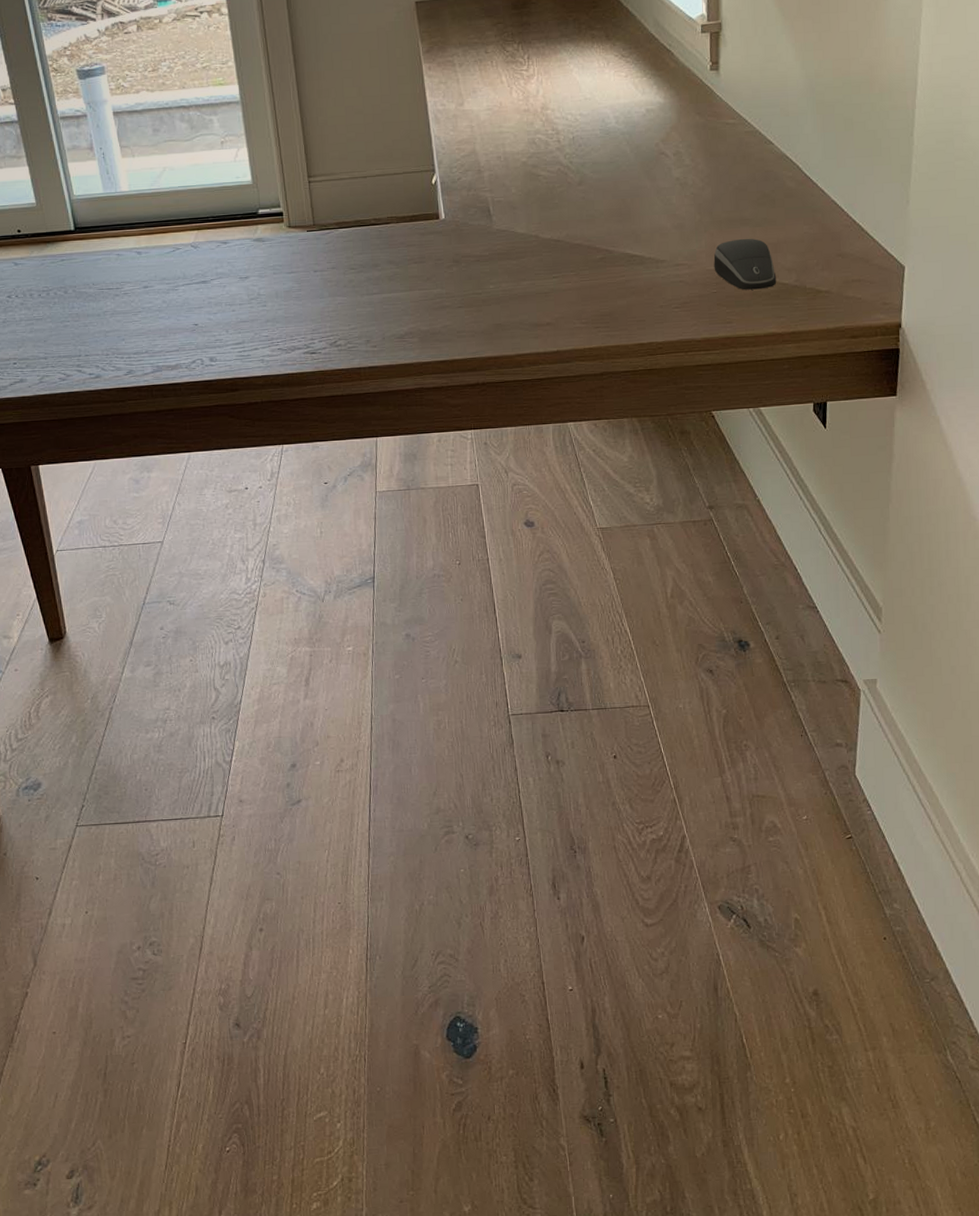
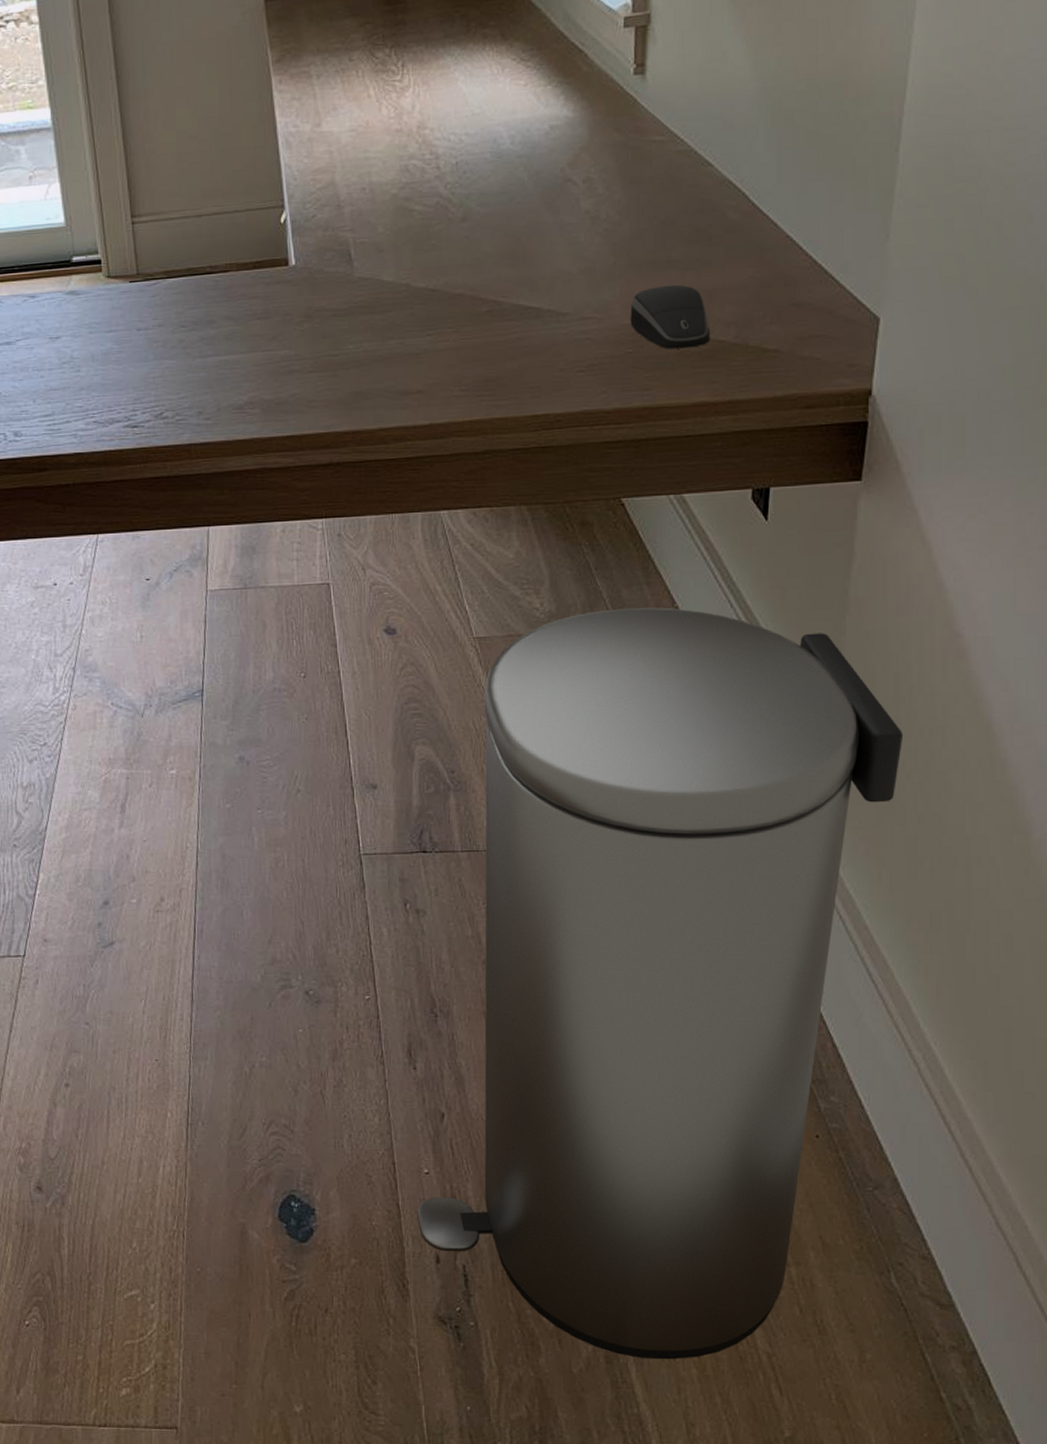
pedal bin: none [563,500,938,1140] -> present [417,607,904,1360]

